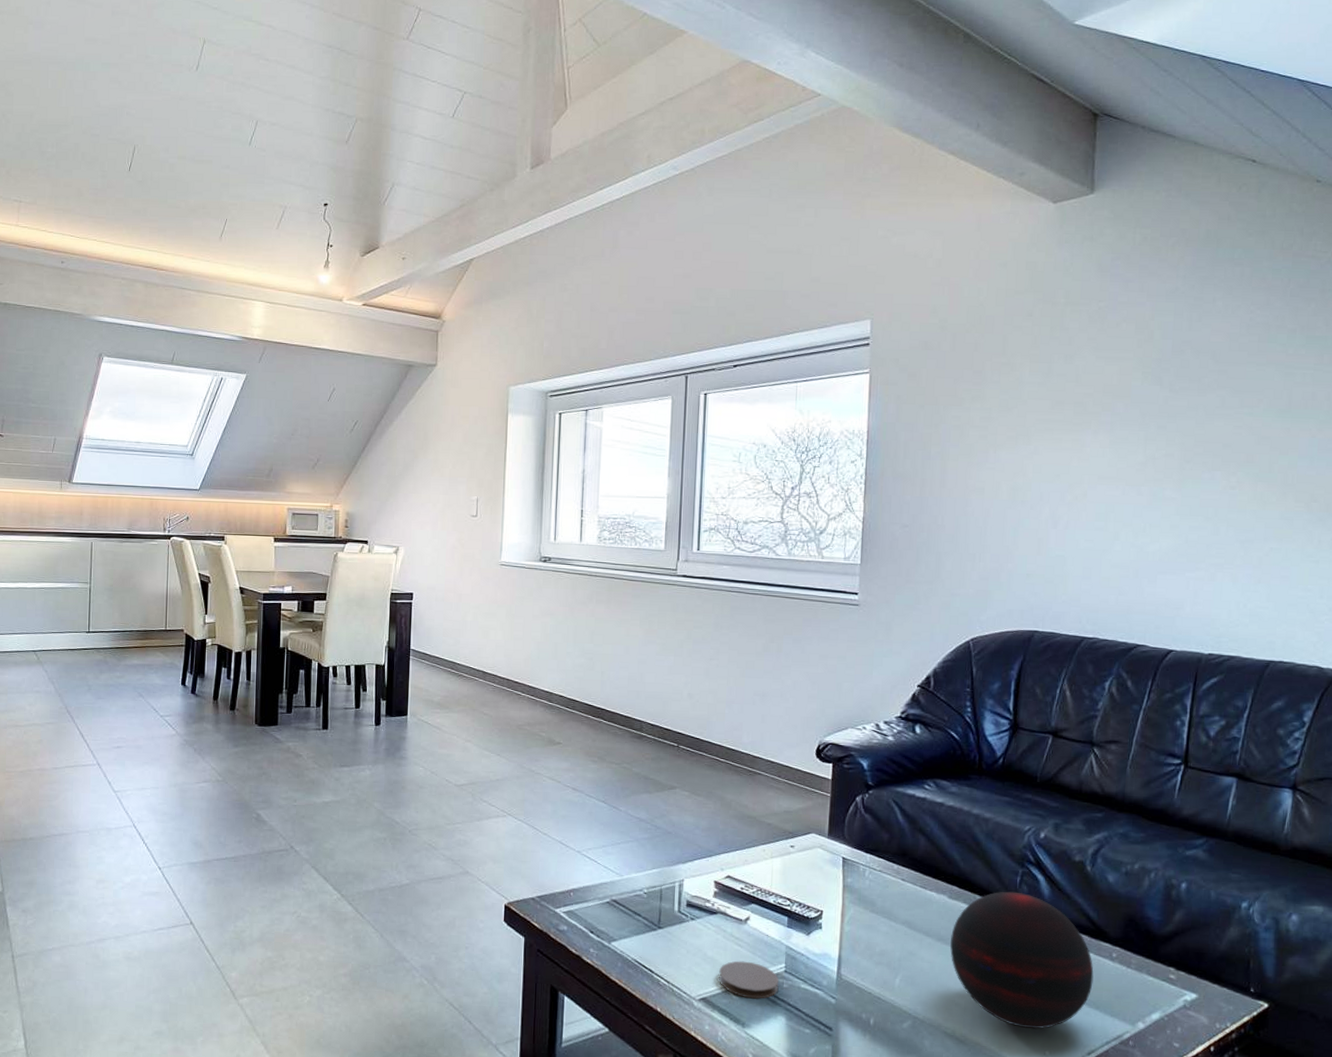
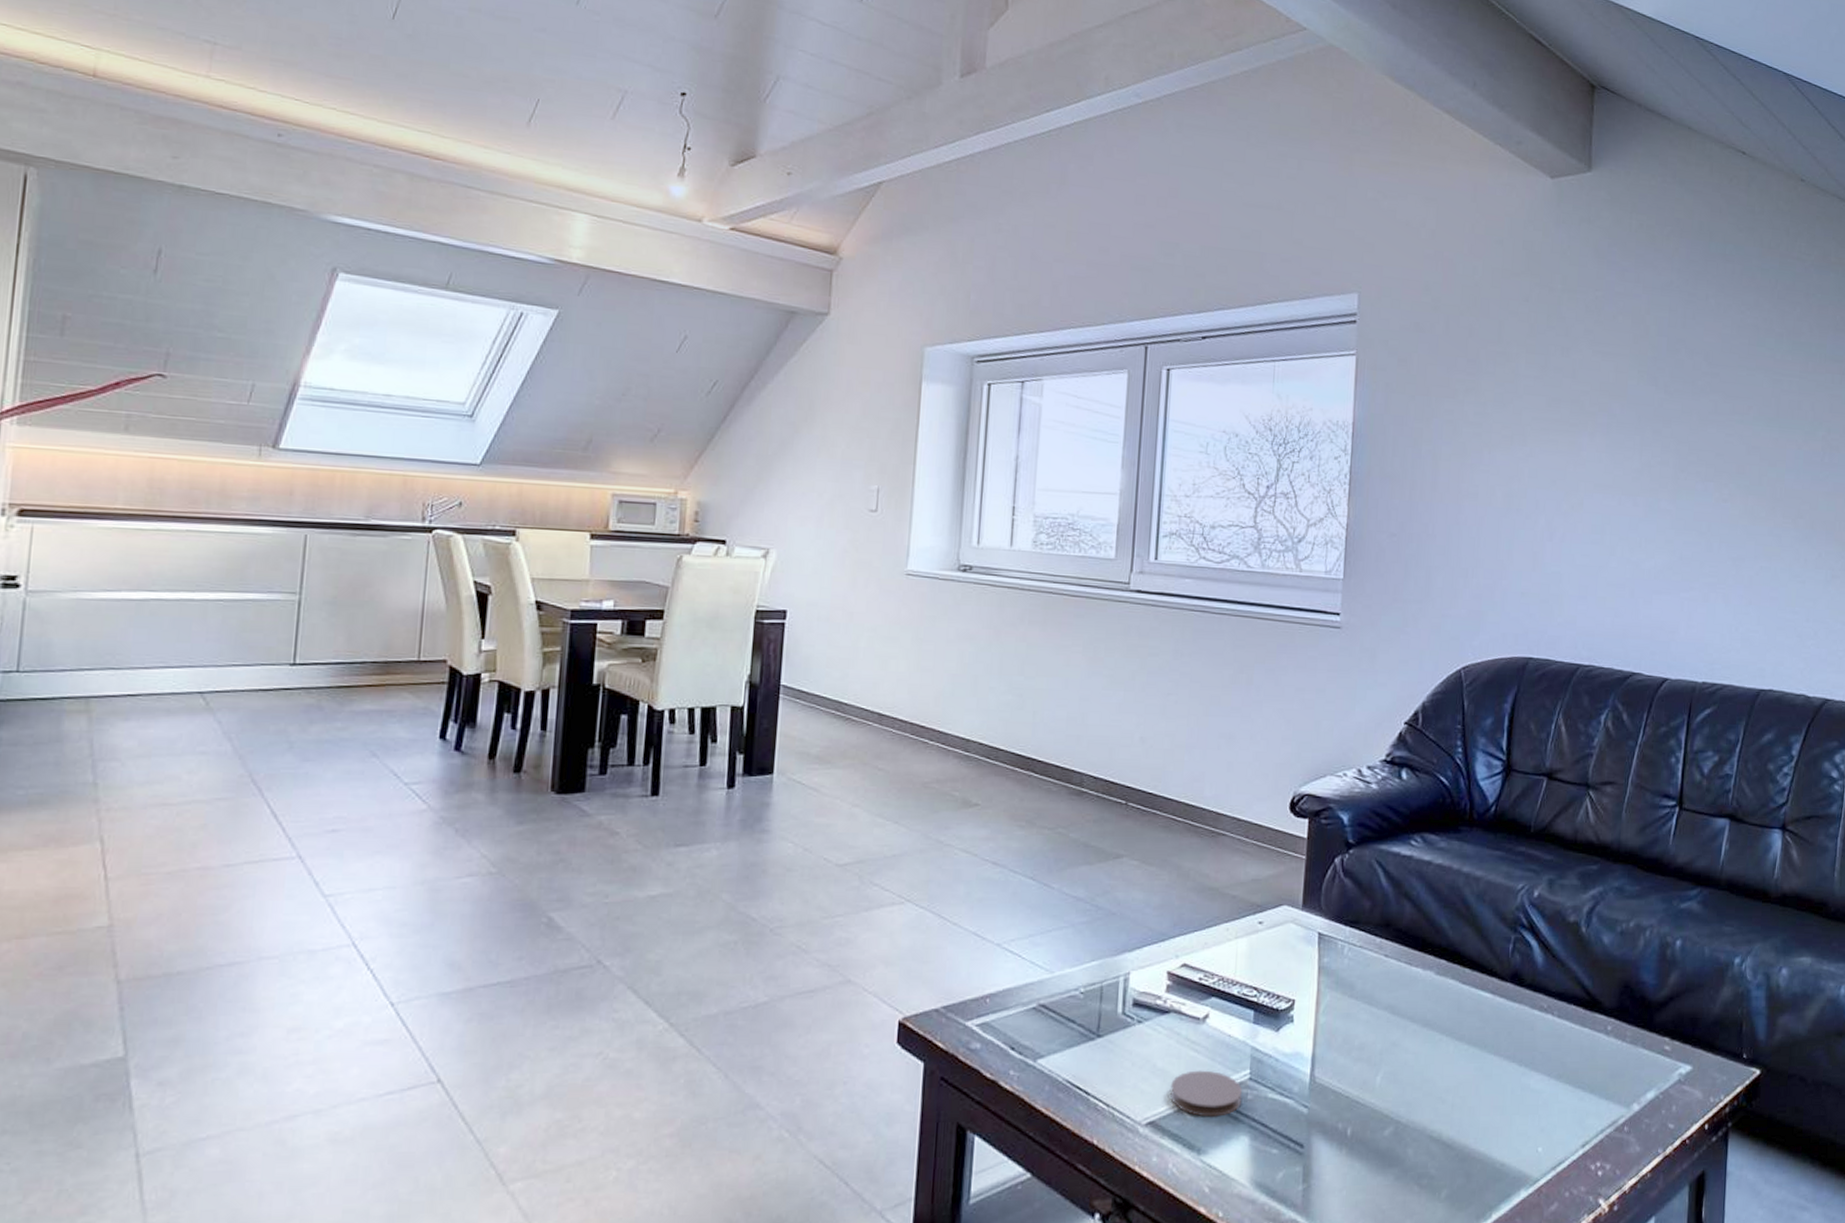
decorative orb: present [950,891,1094,1030] -> none [1437,962,1589,1123]

